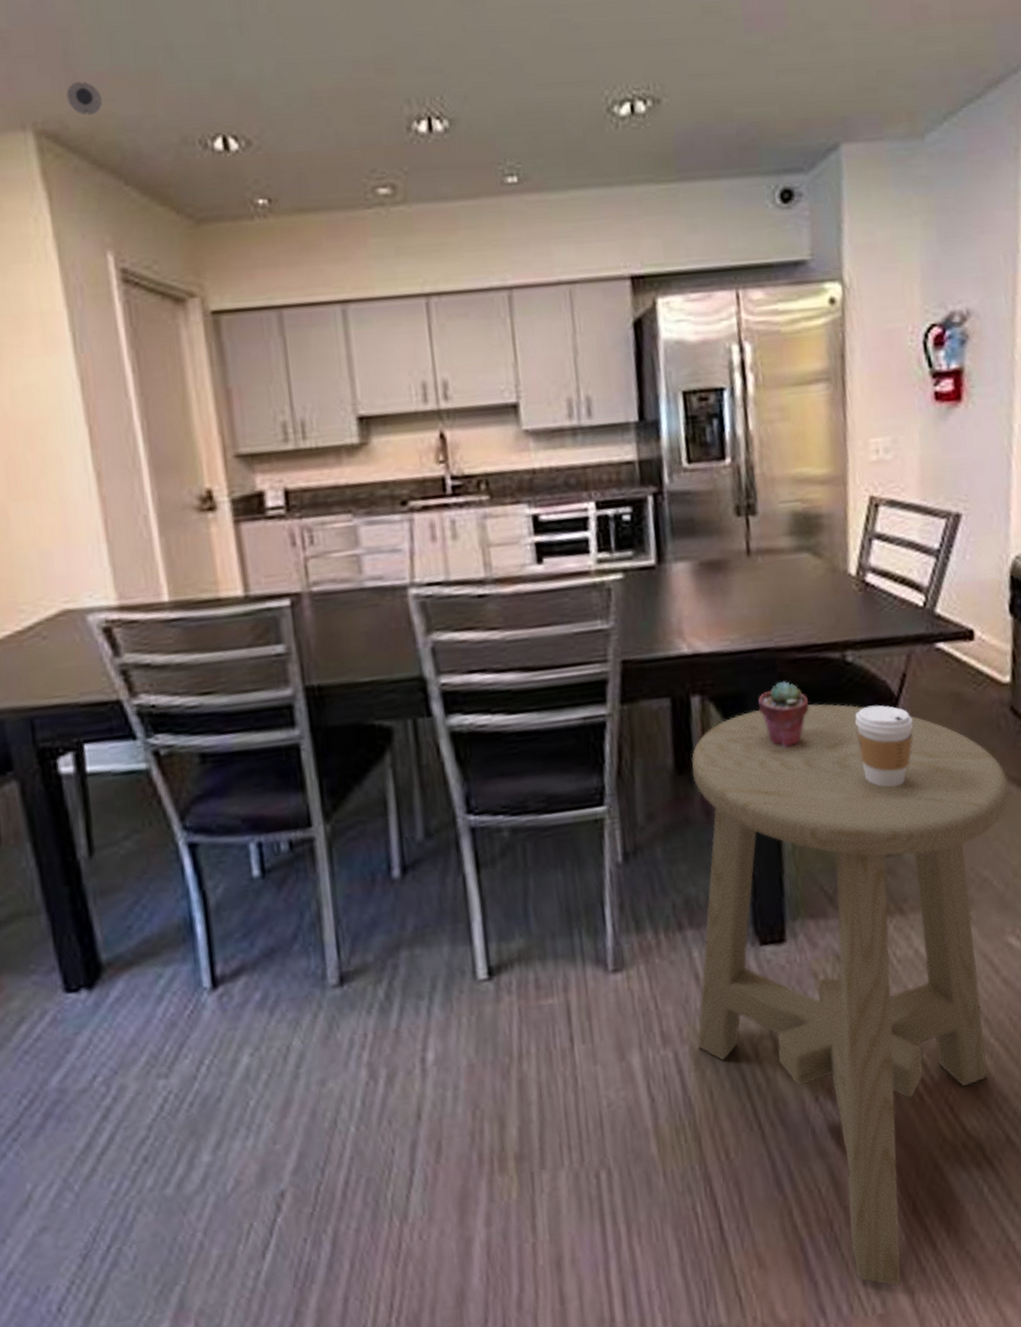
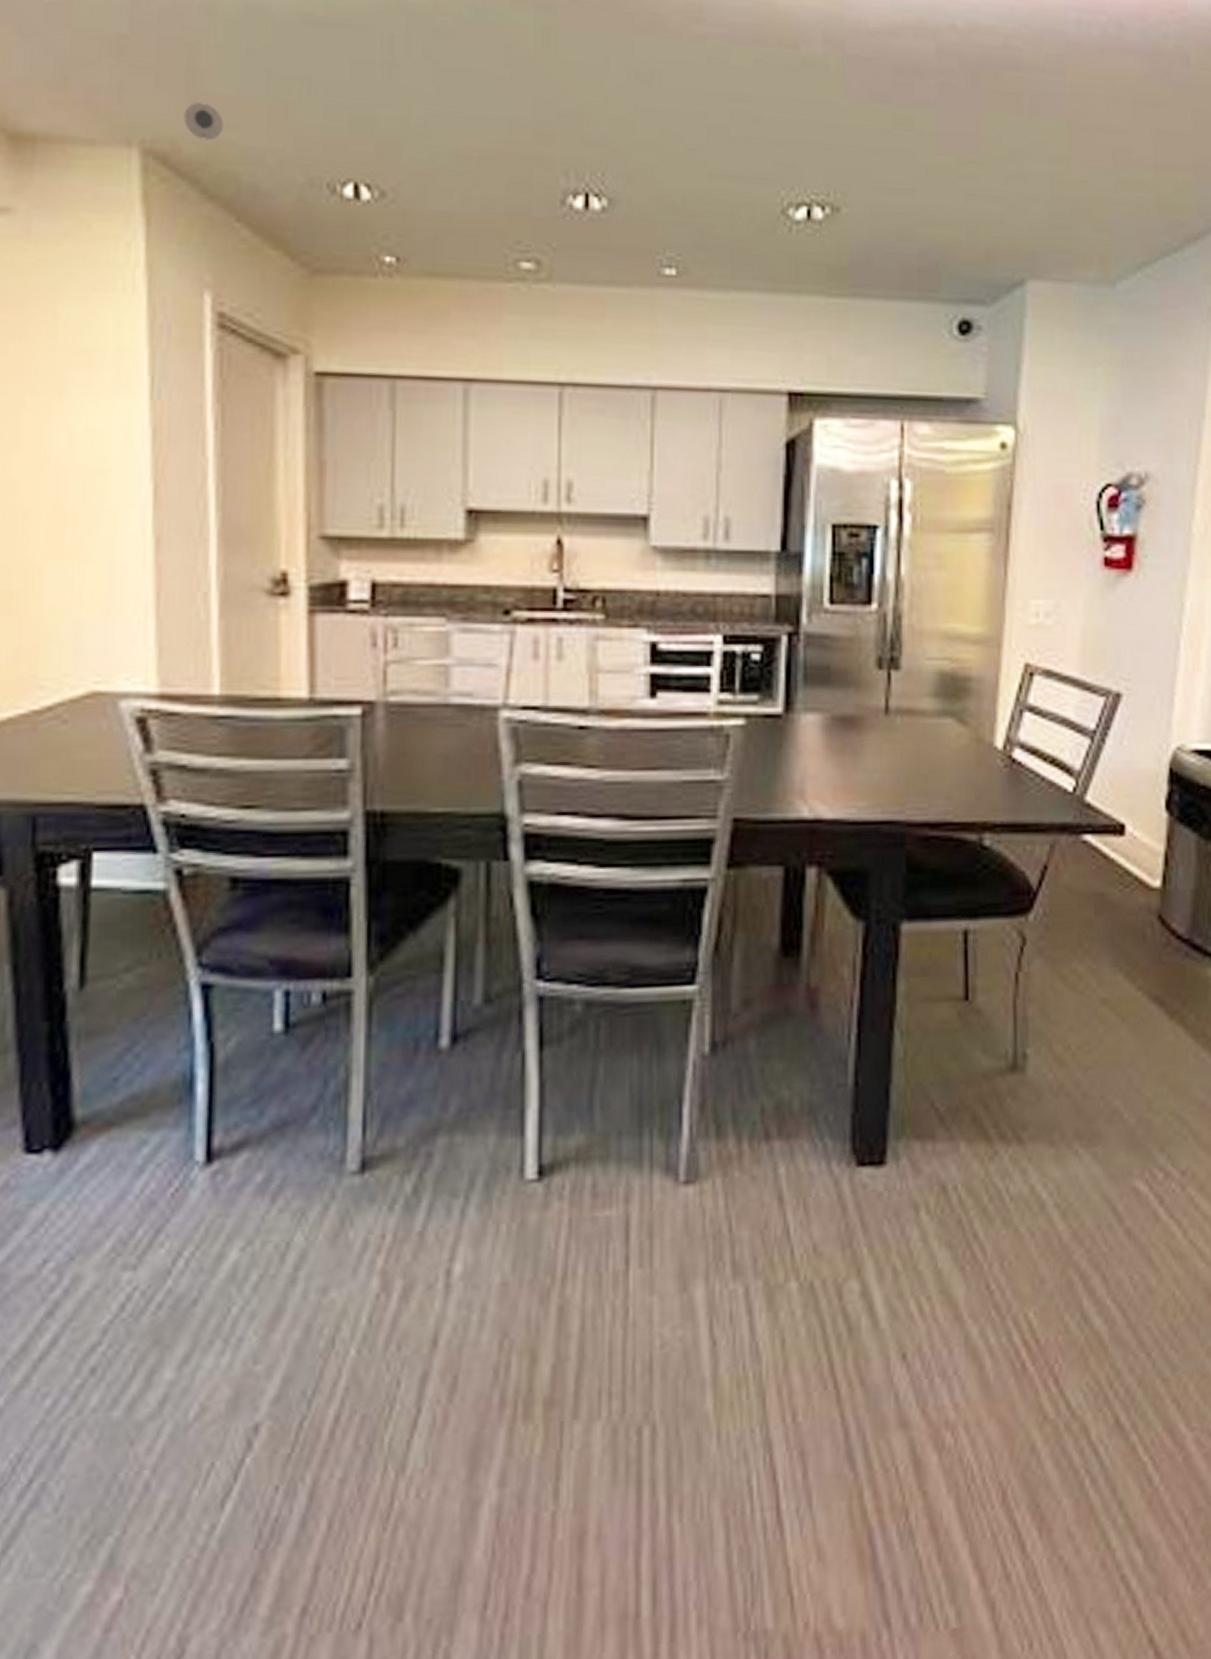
stool: present [692,703,1010,1287] -> none [774,890,1150,1595]
potted succulent: present [757,680,809,748] -> none [880,860,938,938]
coffee cup: present [855,705,913,788] -> none [987,898,1050,995]

